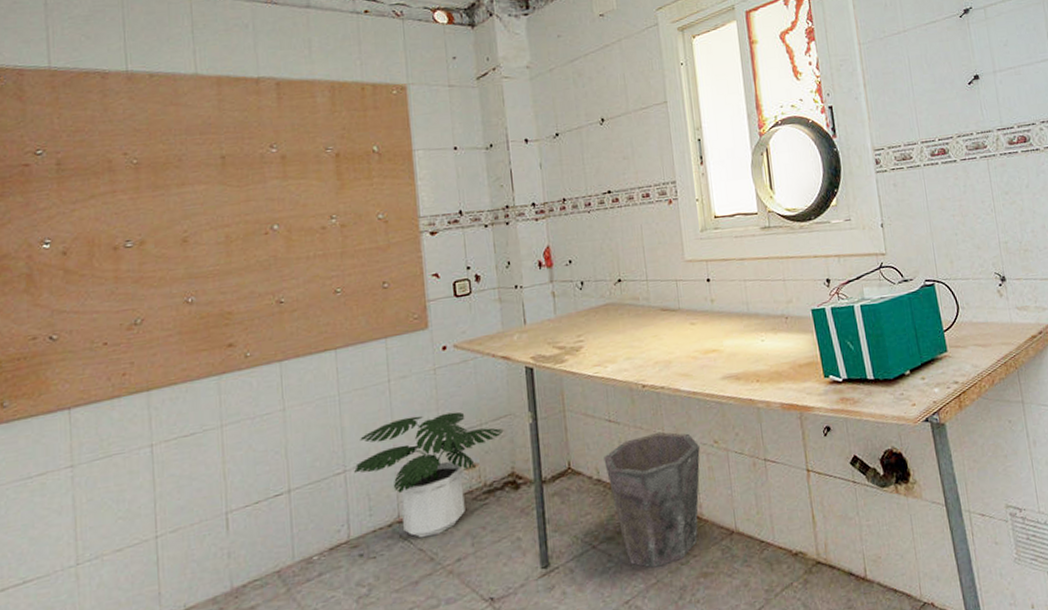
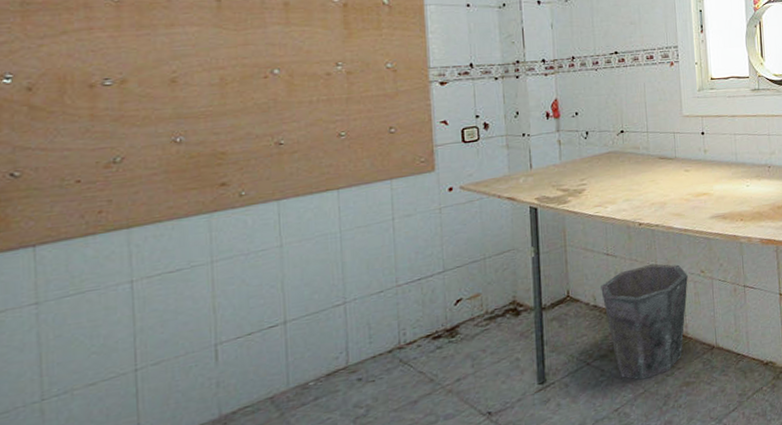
potted plant: present [354,412,504,538] -> none [355,247,507,362]

